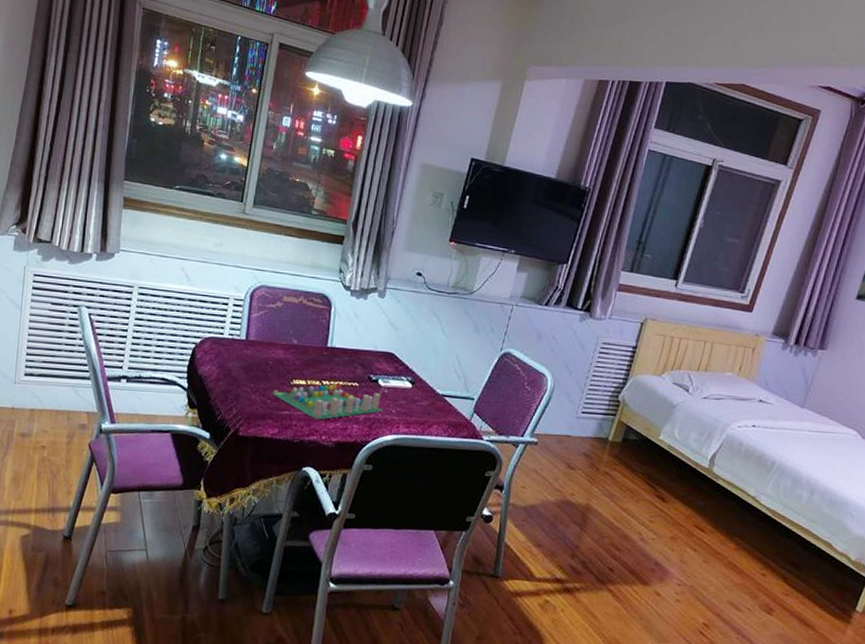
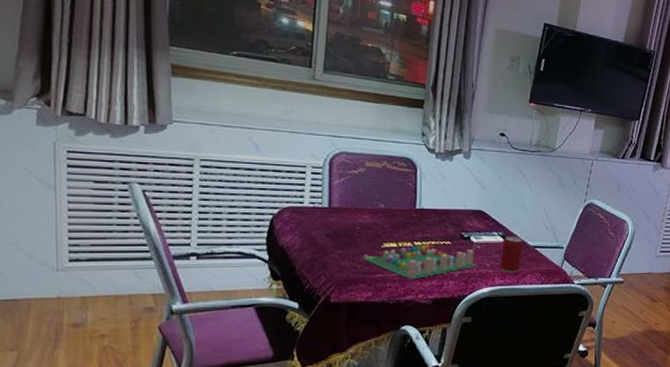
beer can: none [405,382,432,423] -> present [499,236,523,273]

